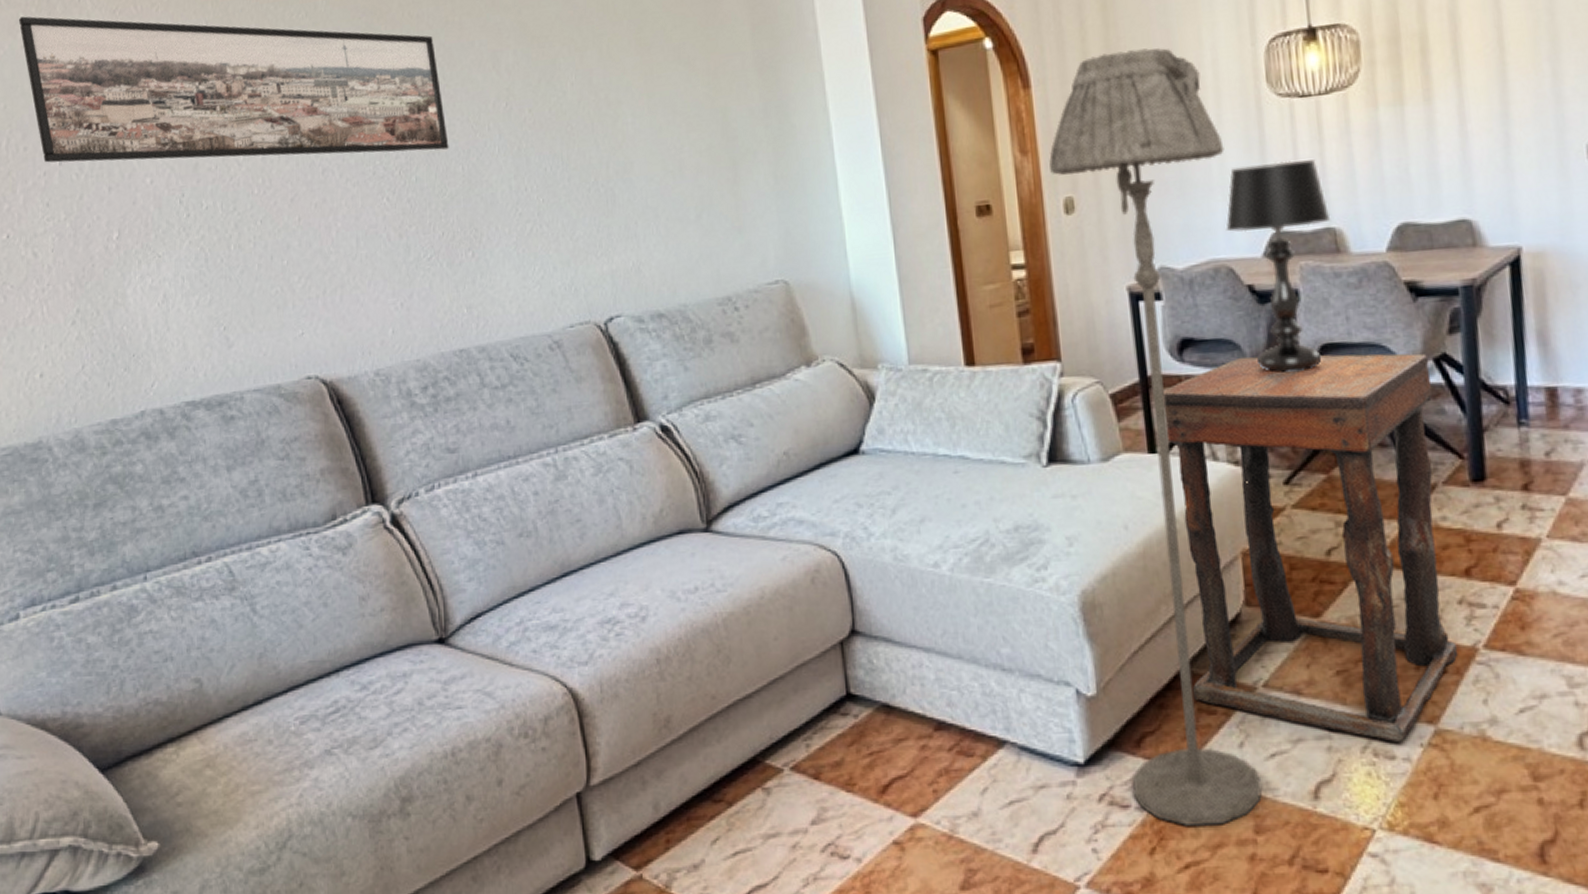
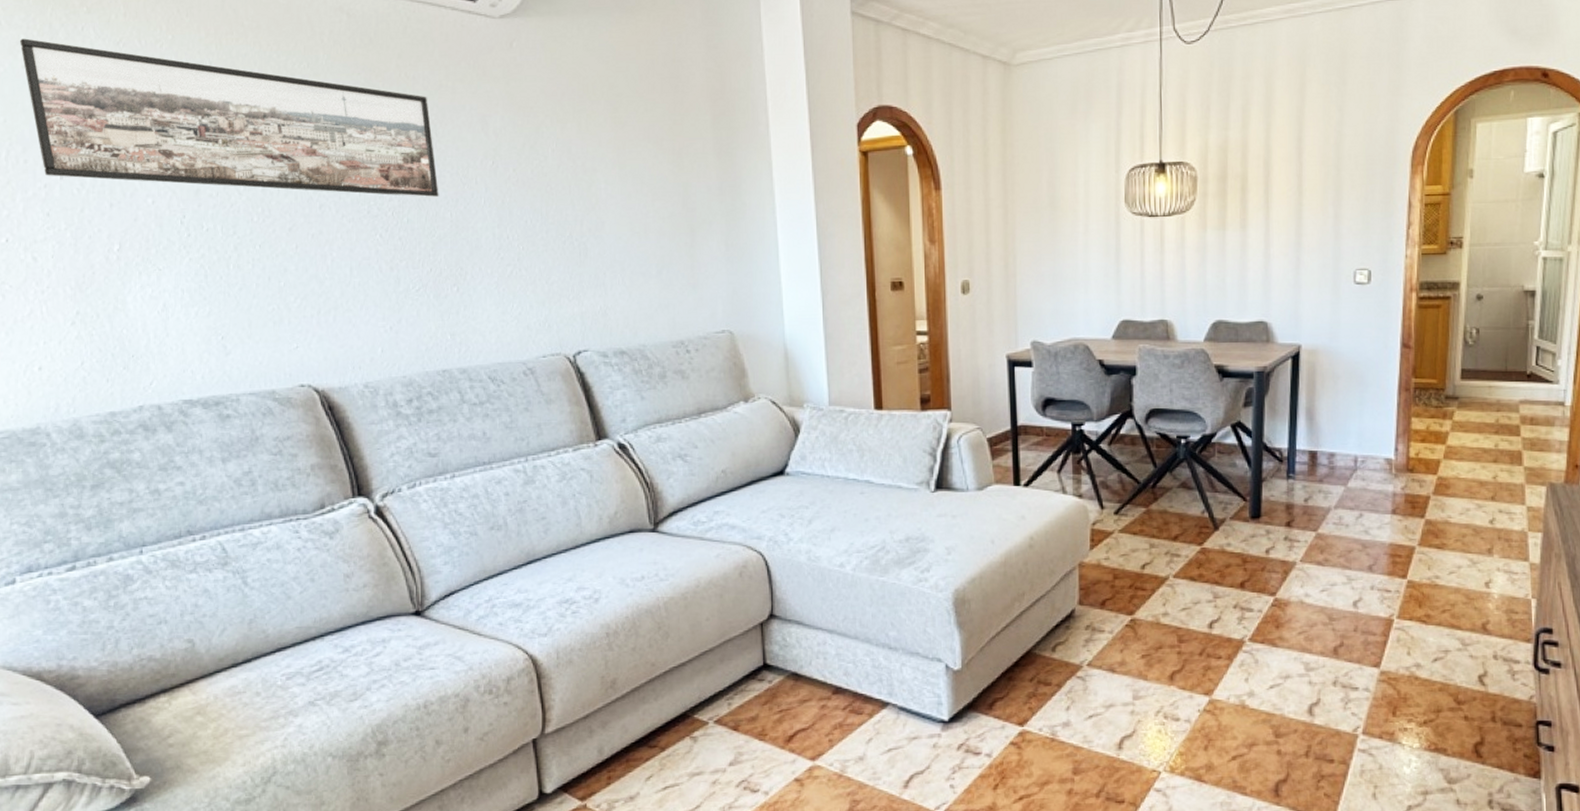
floor lamp: present [1049,47,1263,827] -> none [952,167,1089,769]
side table: present [1162,353,1459,742] -> none [1028,415,1231,708]
table lamp: present [1226,159,1331,373] -> none [1085,265,1165,429]

